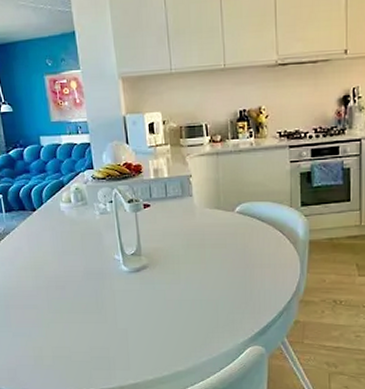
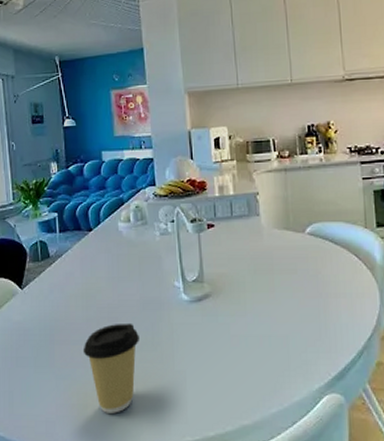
coffee cup: none [35,290,85,363] -> present [83,322,139,413]

